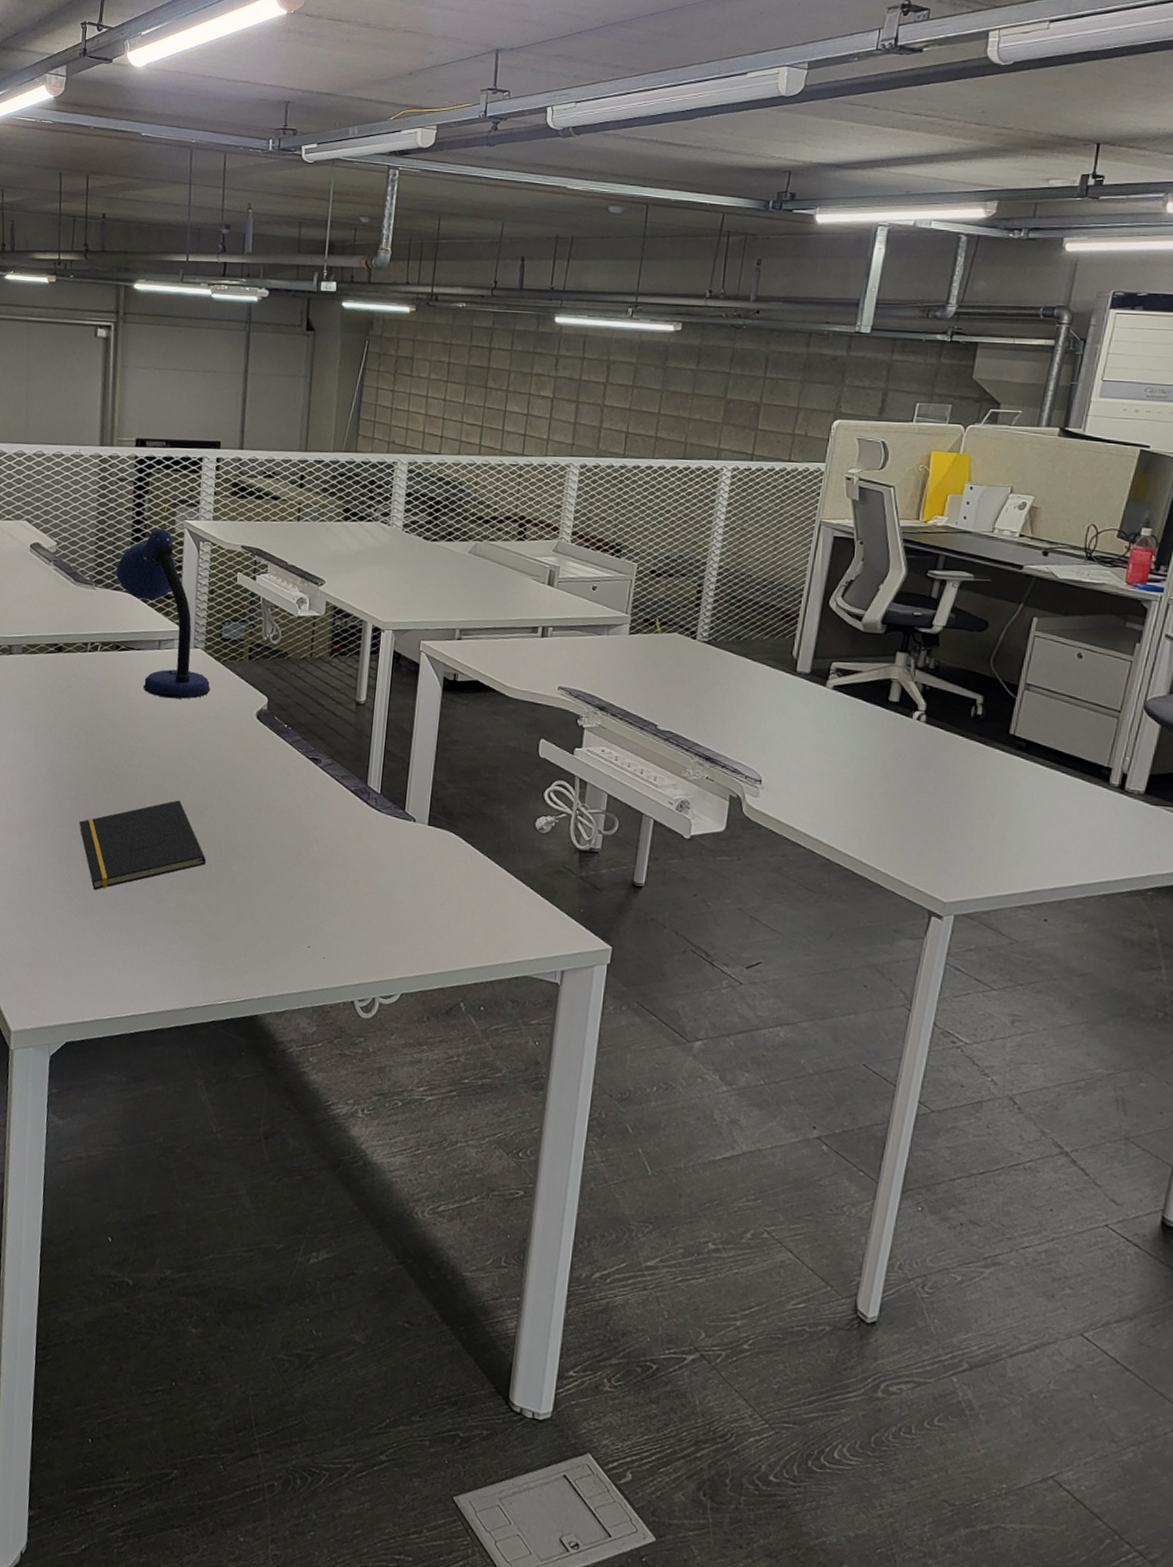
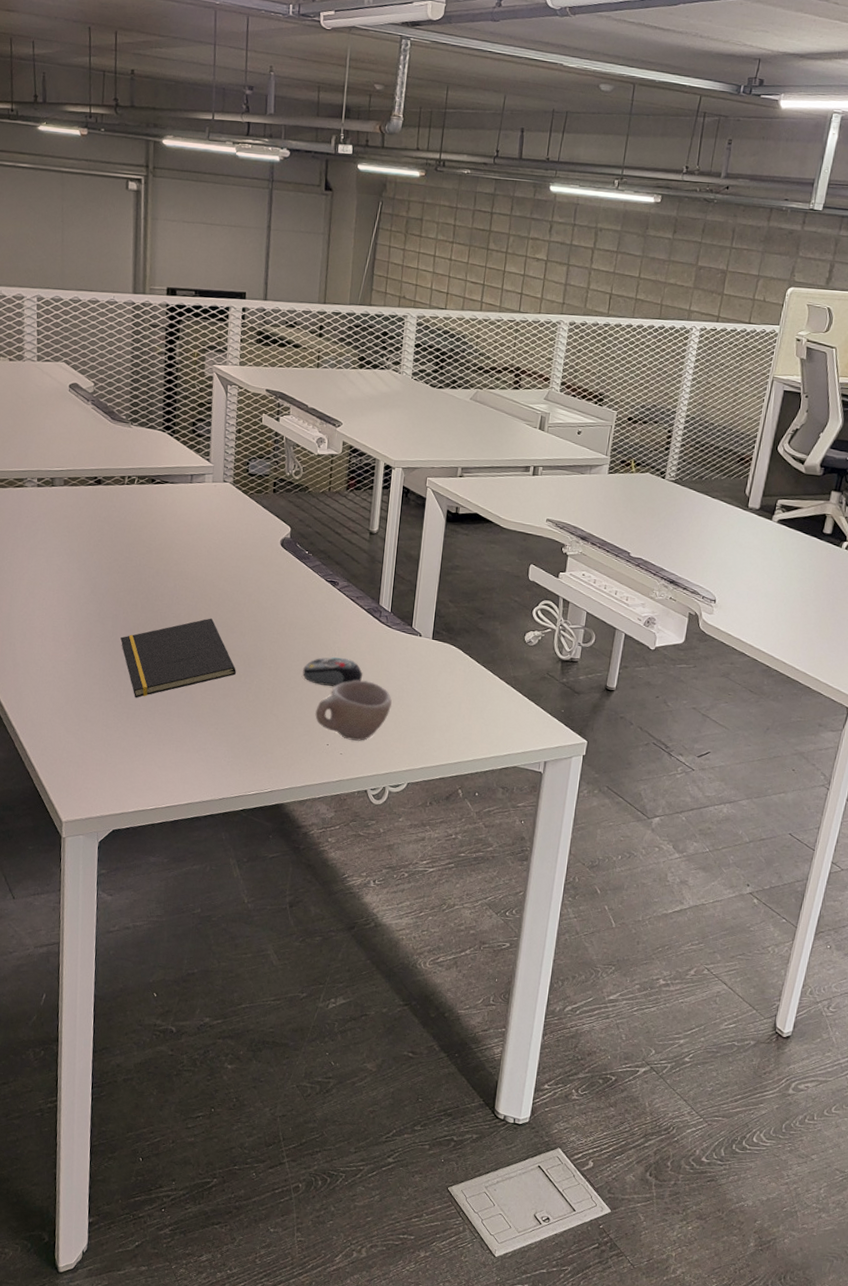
desk lamp: present [116,528,211,699] -> none [150,371,239,528]
computer mouse: none [280,844,349,879] -> present [303,656,363,687]
cup: none [294,871,382,943] -> present [315,680,392,741]

